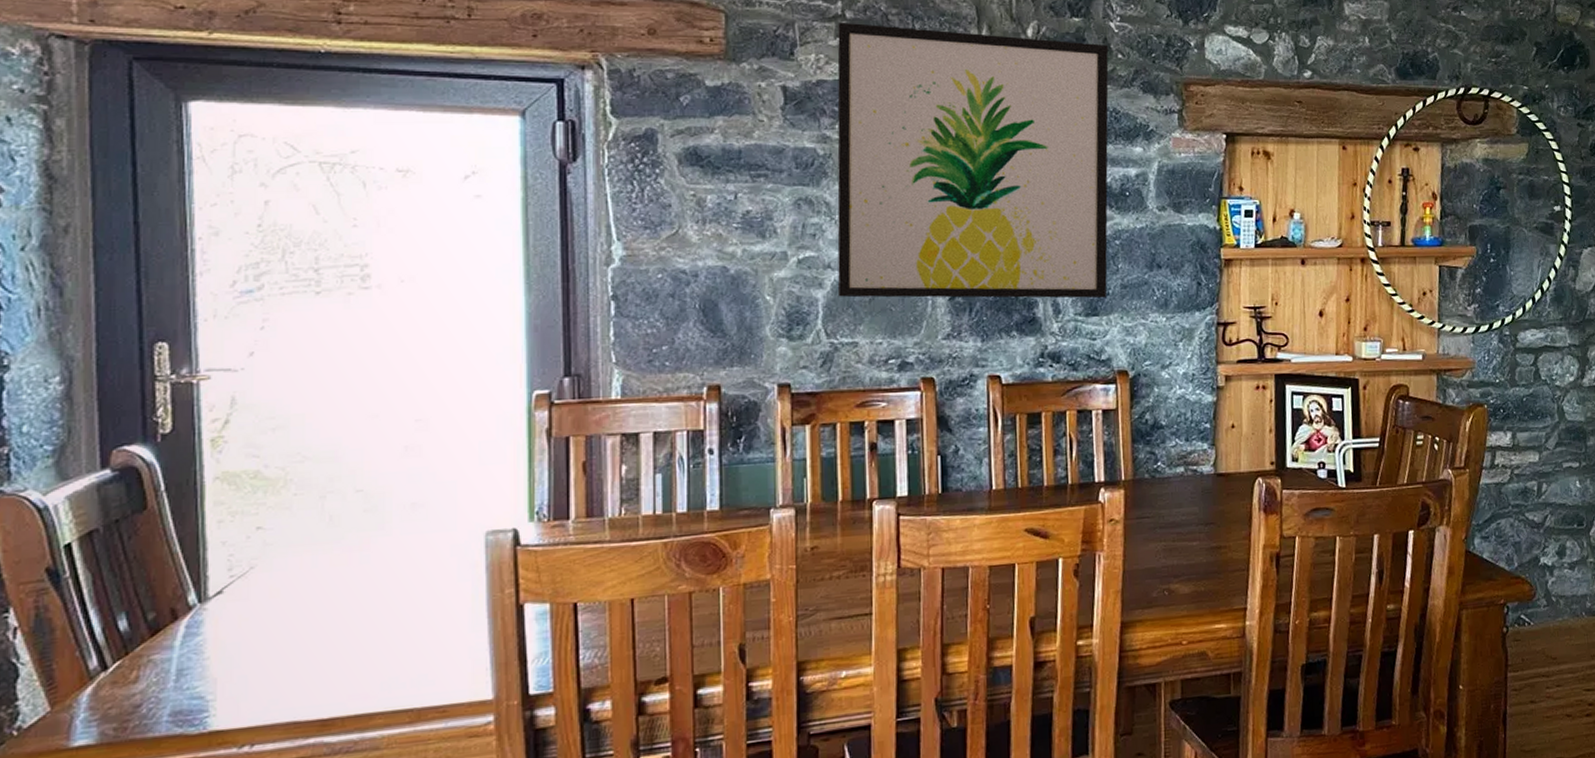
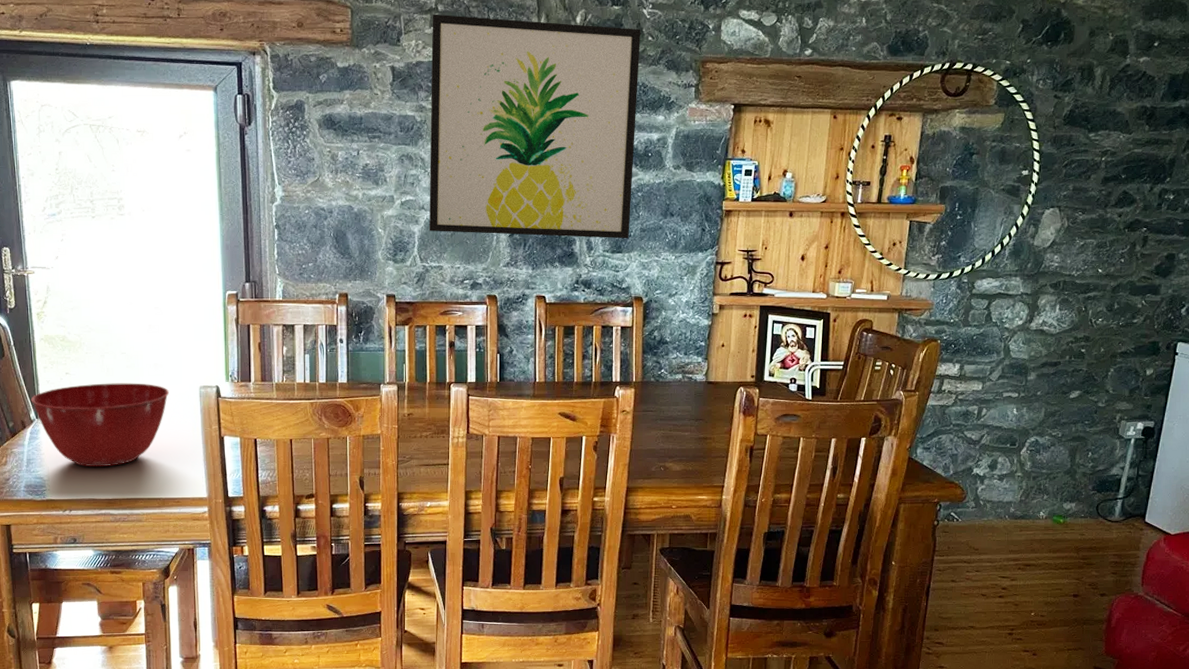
mixing bowl: none [190,534,436,672] -> present [31,383,170,467]

